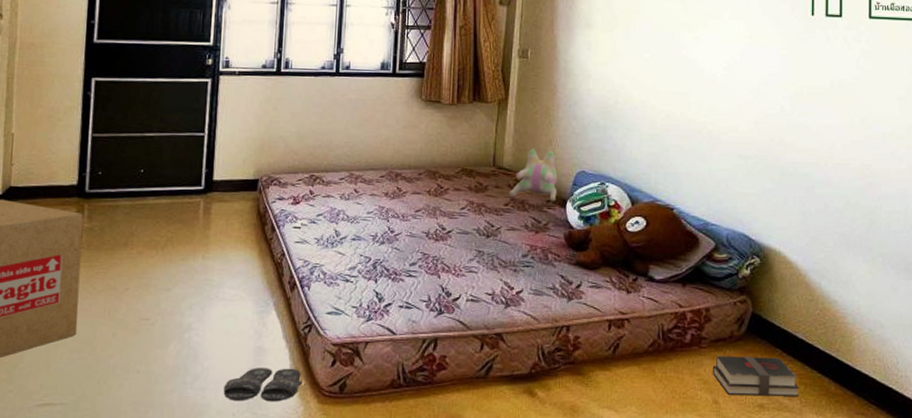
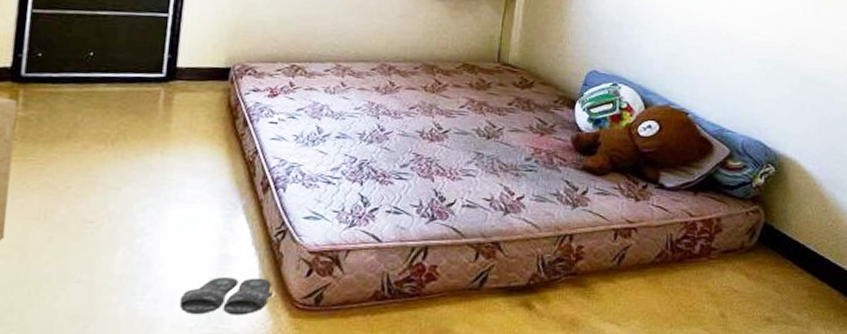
plush toy: present [508,149,558,202] -> none [513,45,567,102]
hardback book: present [712,356,799,396] -> none [720,267,808,309]

